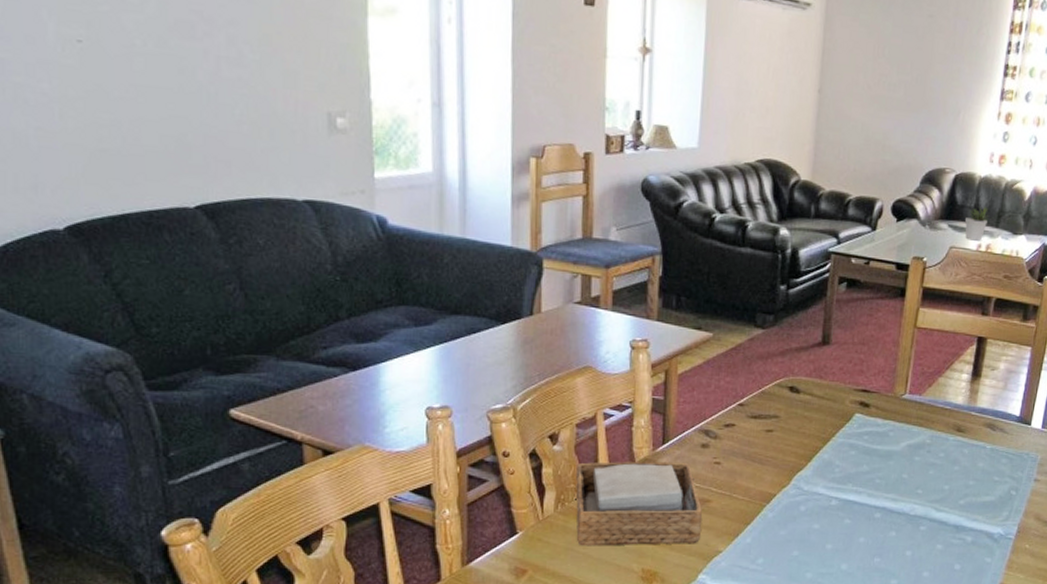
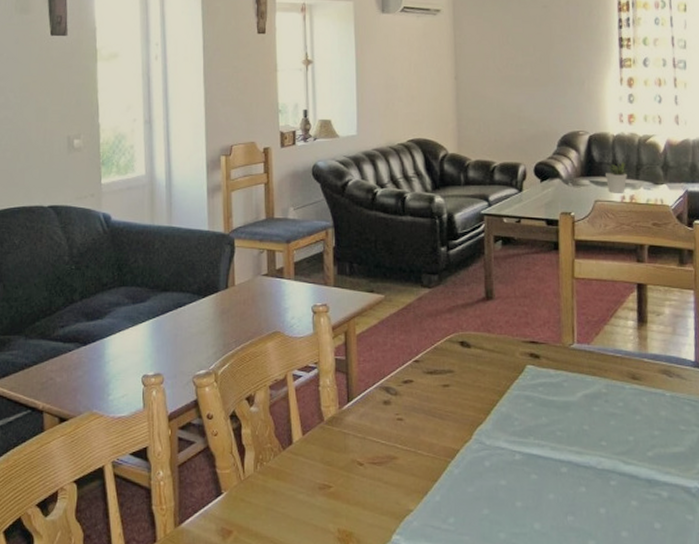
napkin holder: present [575,461,703,546] -> none [272,419,391,506]

